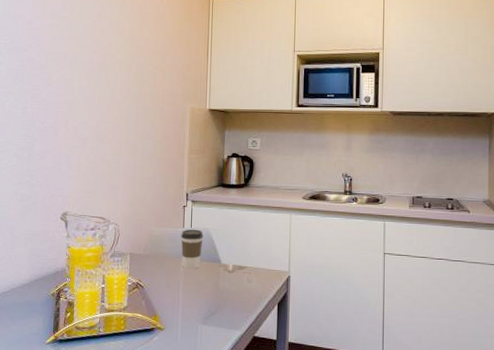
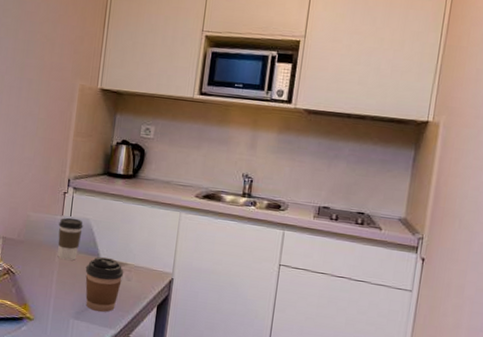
coffee cup: none [208,263,245,315] -> present [85,257,124,312]

